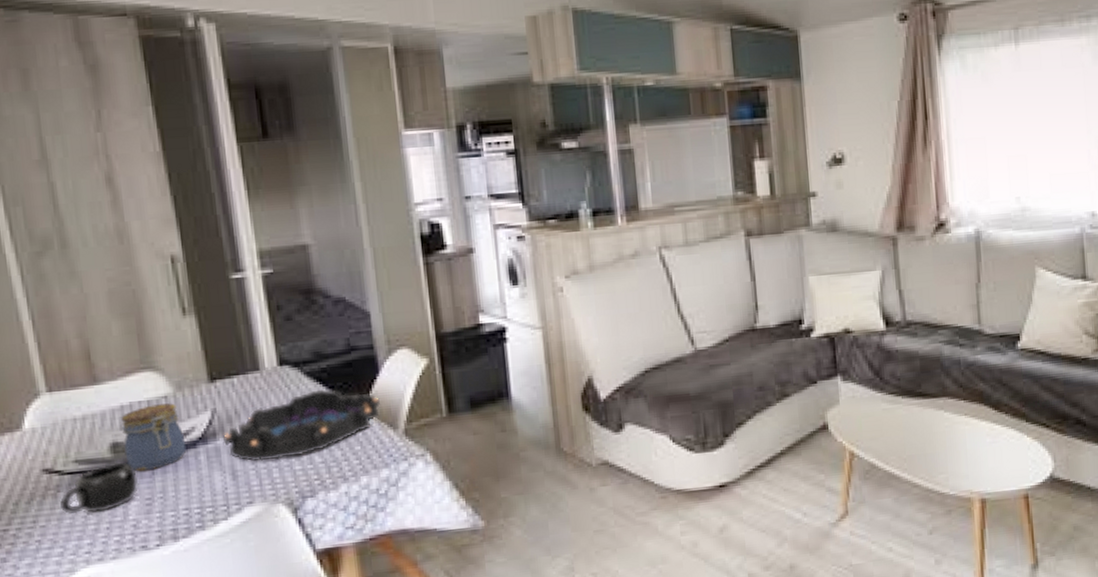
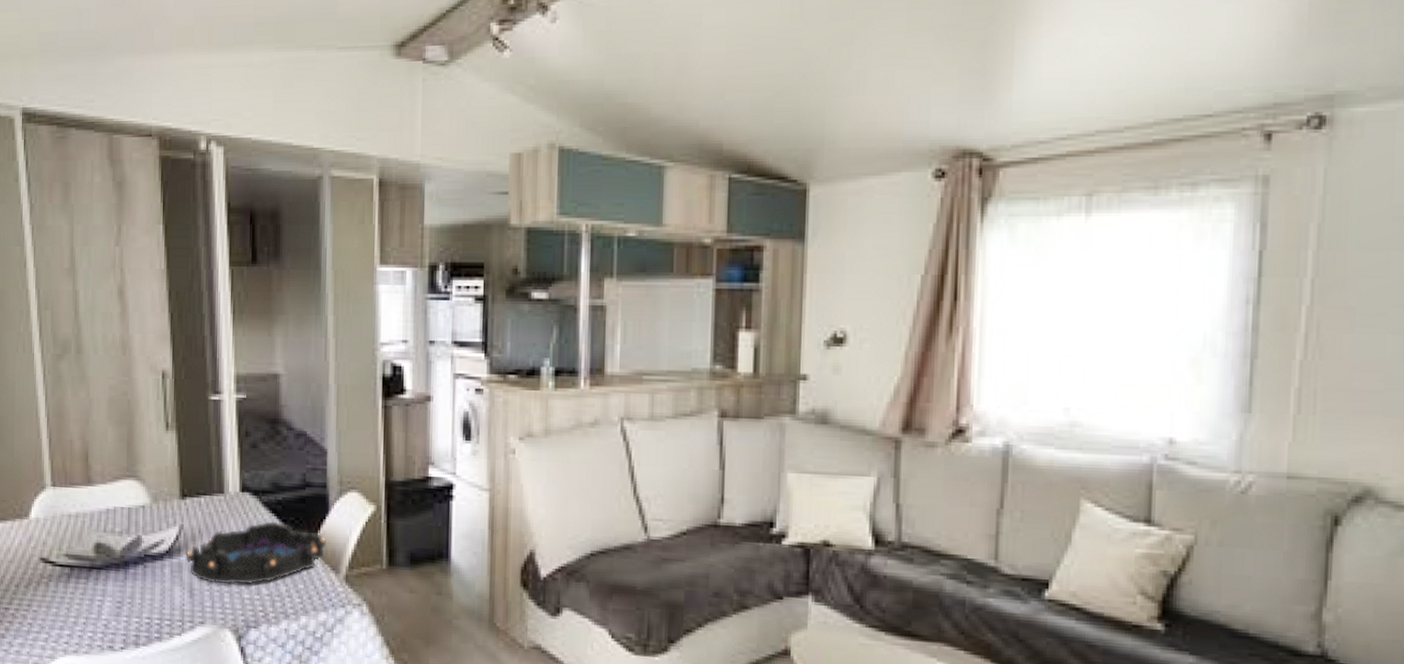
mug: present [60,461,140,515] -> none [49,562,114,607]
jar: present [121,403,186,472] -> none [105,512,155,575]

